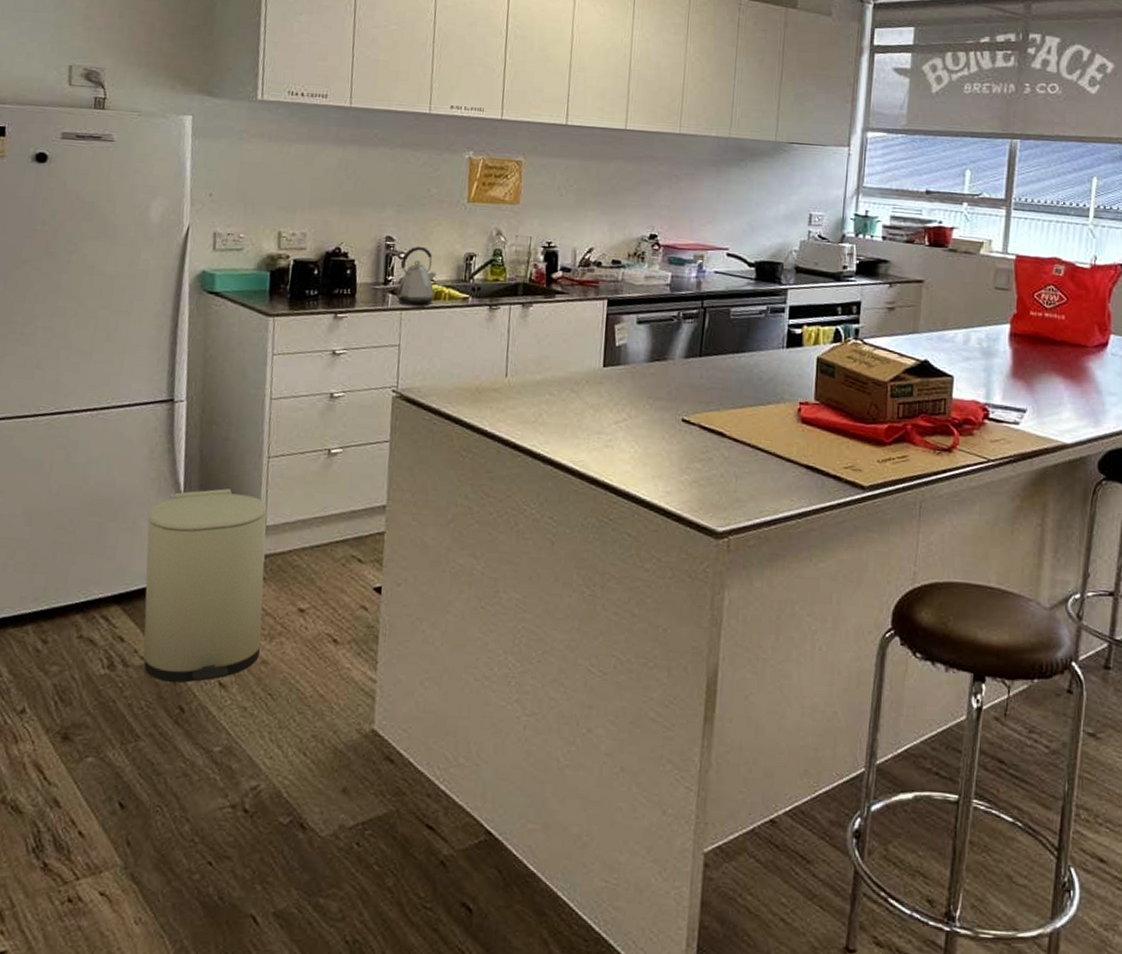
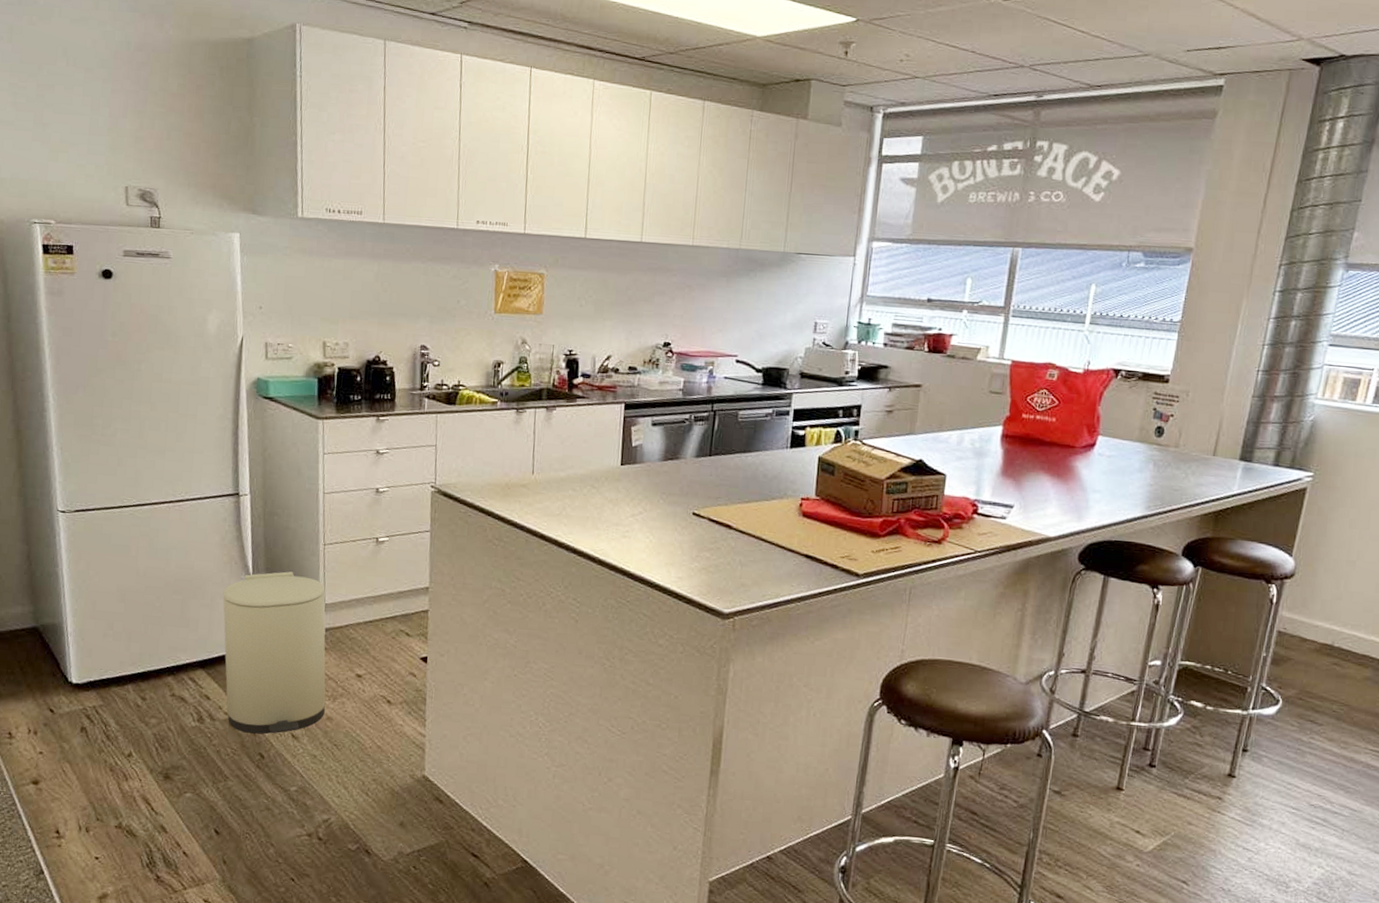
kettle: present [396,246,437,308] -> none [432,354,468,411]

